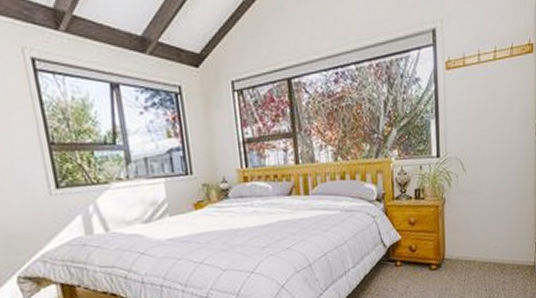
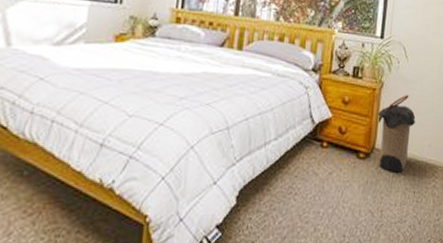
laundry hamper: none [443,206,480,276] -> present [377,95,416,173]

